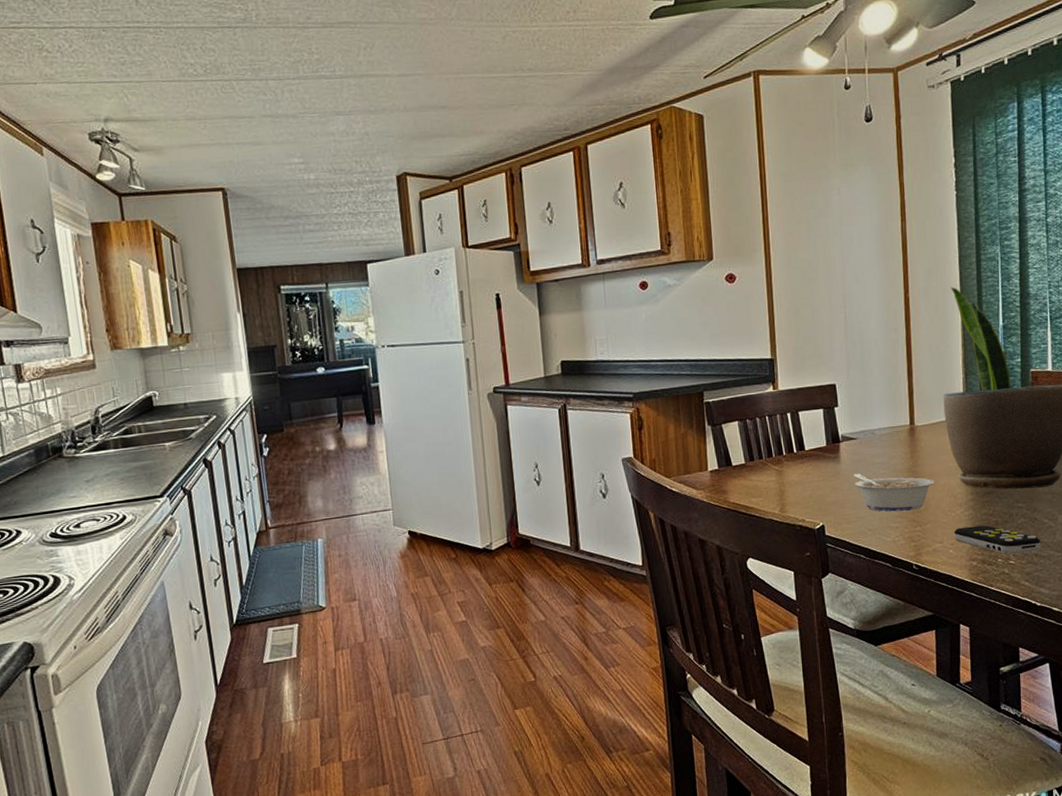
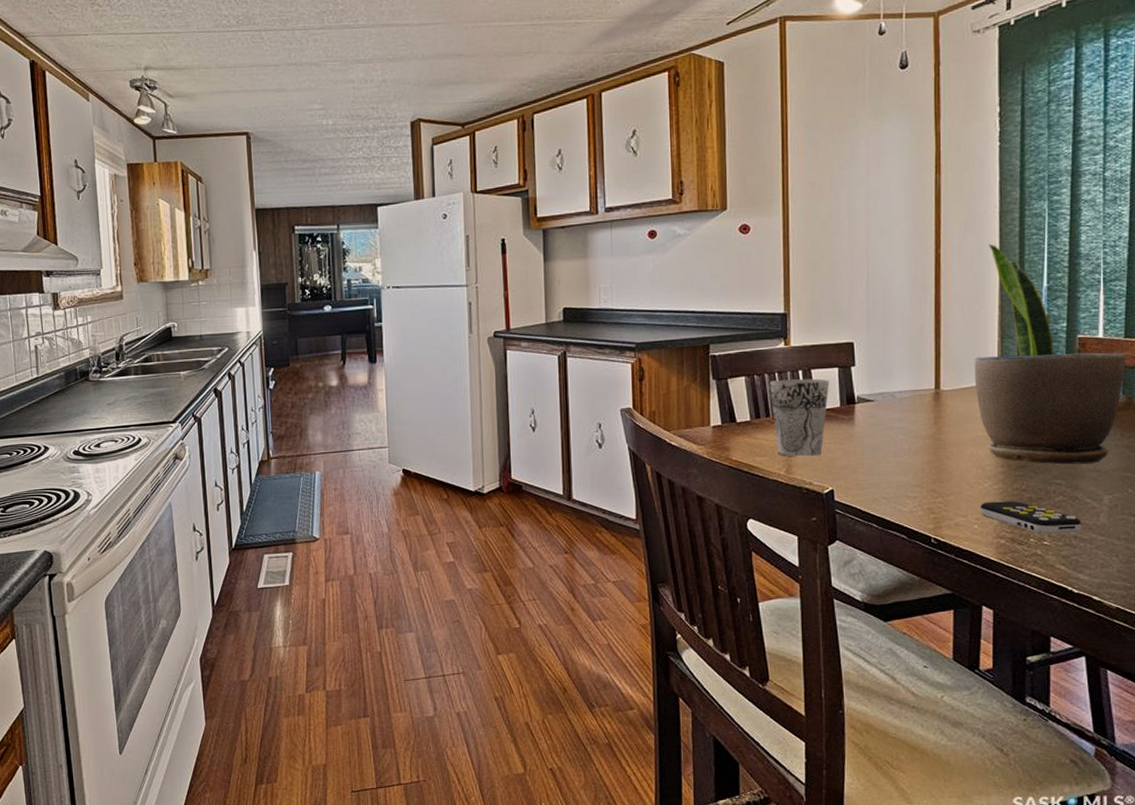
cup: none [761,420,816,496] -> present [770,378,830,457]
legume: present [854,473,935,512] -> none [869,437,961,481]

